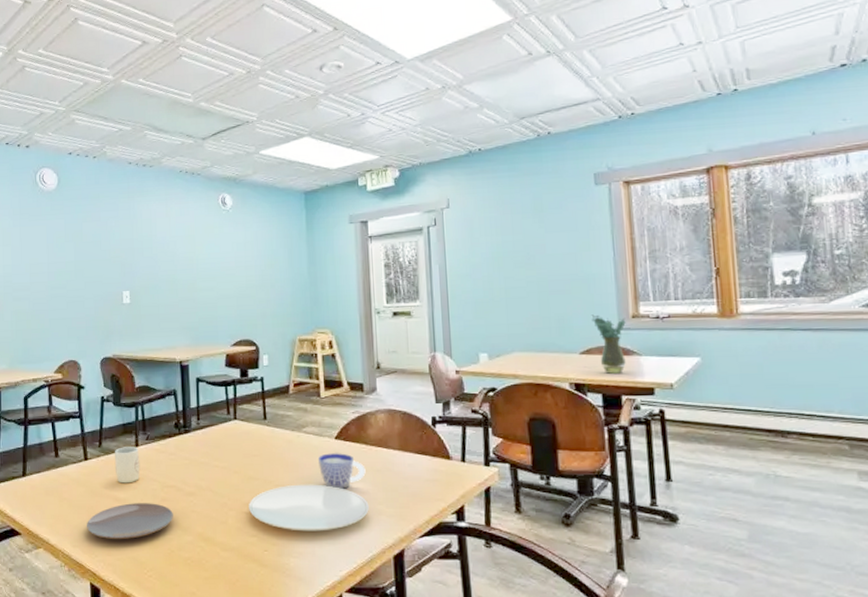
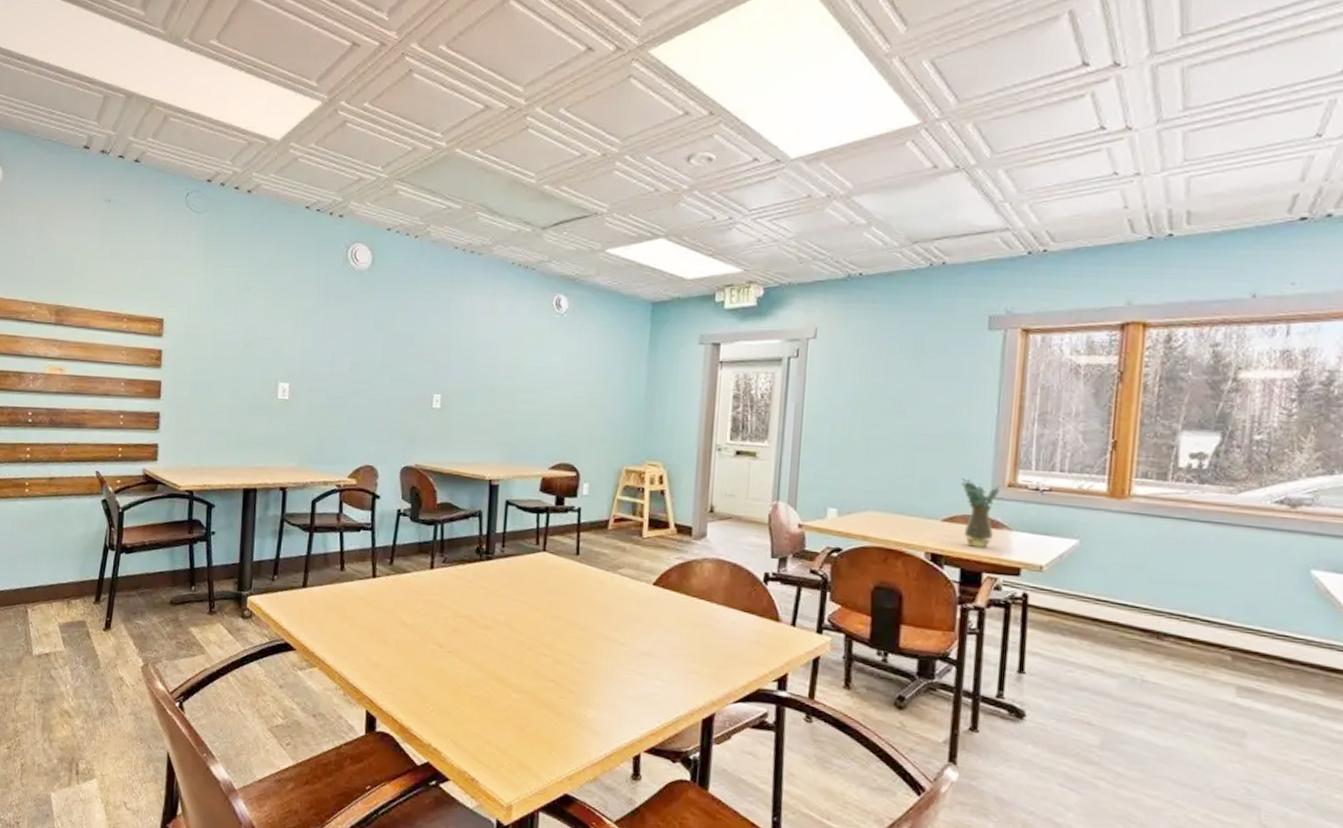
plate: present [87,503,173,540] -> none [368,629,465,669]
mug: present [114,447,140,483] -> none [405,567,434,608]
plate: present [249,484,369,531] -> none [548,630,682,684]
cup: present [317,453,366,489] -> none [631,600,683,641]

